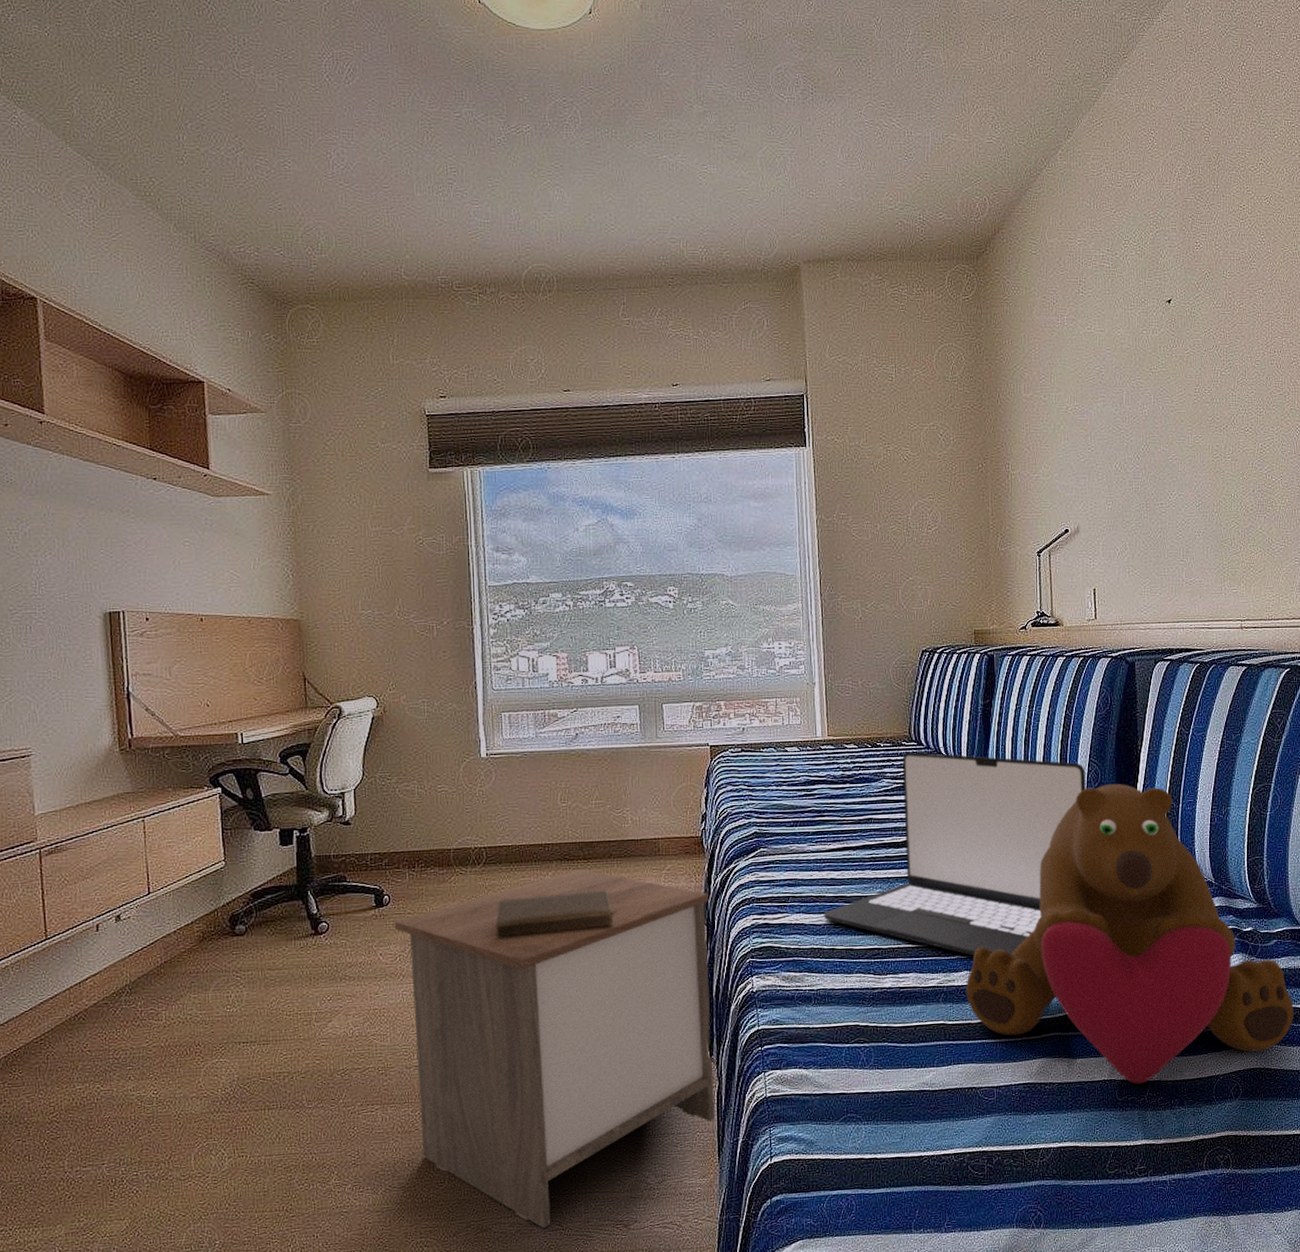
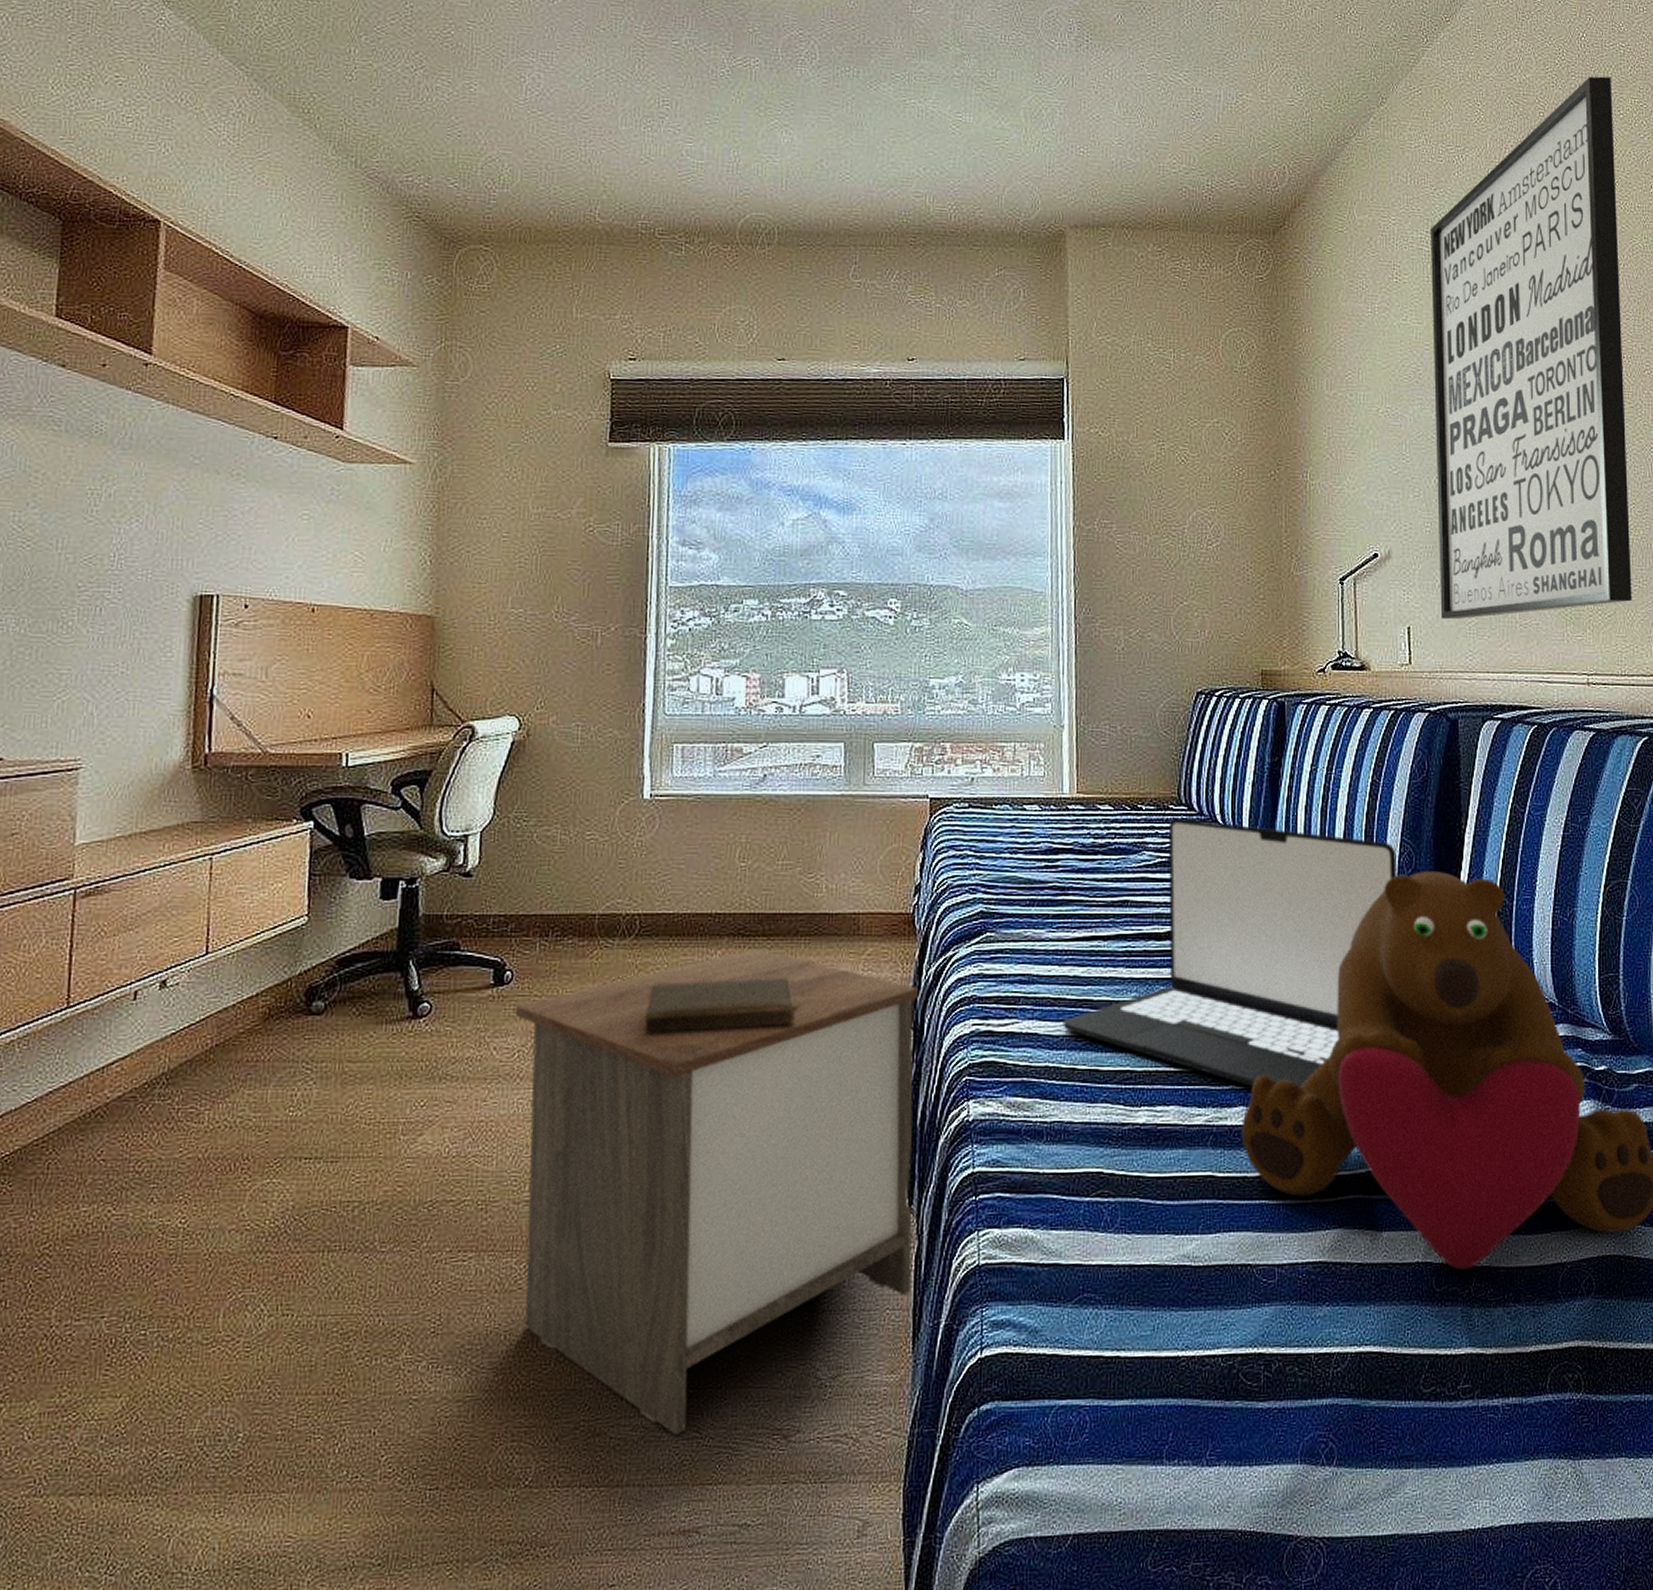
wall art: none [1110,101,1279,581] -> present [1430,76,1632,620]

